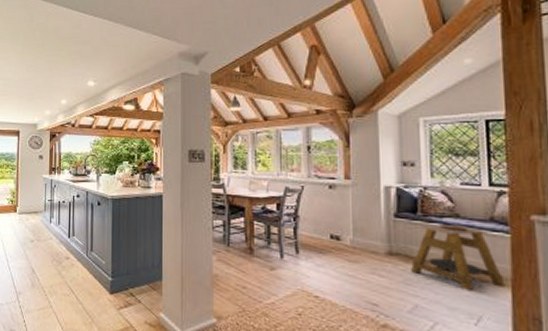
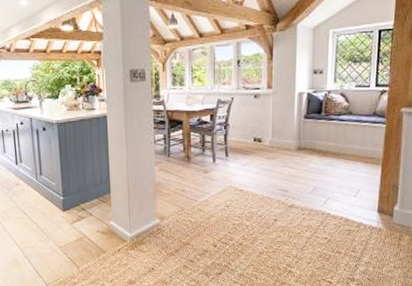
side table: present [411,224,506,292] -> none [314,120,378,172]

